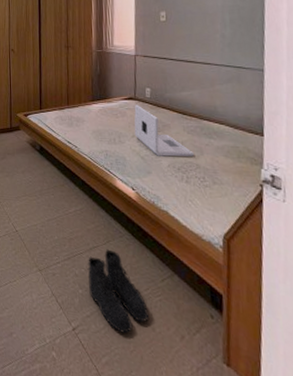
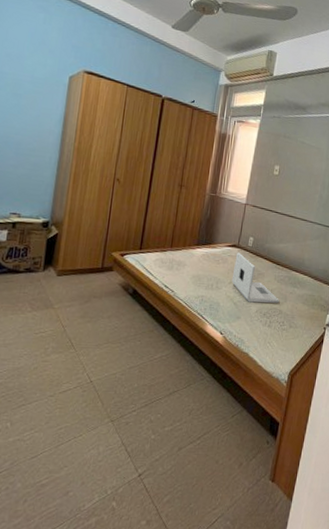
boots: present [87,249,150,334] -> none [162,392,216,470]

